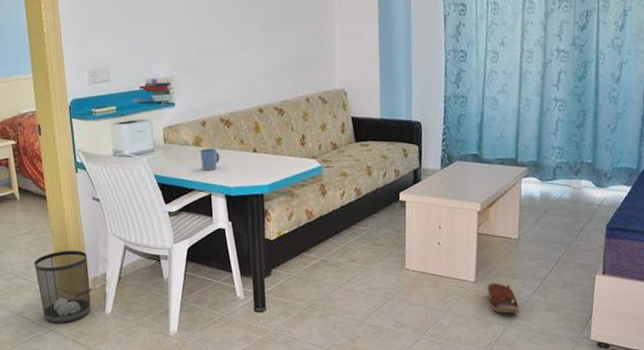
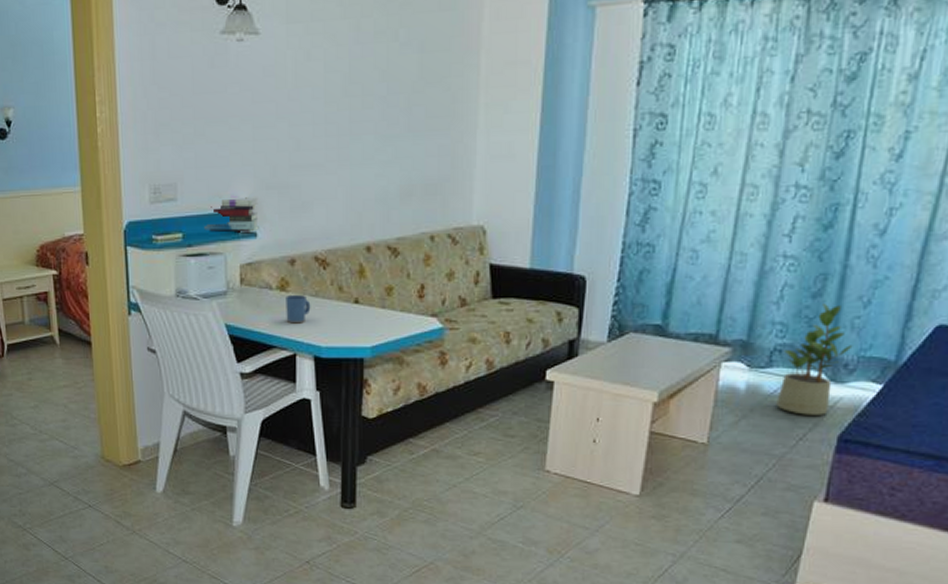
waste bin: present [34,250,91,323] -> none [73,411,139,499]
sandal: present [487,282,521,314] -> none [655,498,700,542]
potted plant: none [562,131,608,213] -> present [776,302,853,415]

